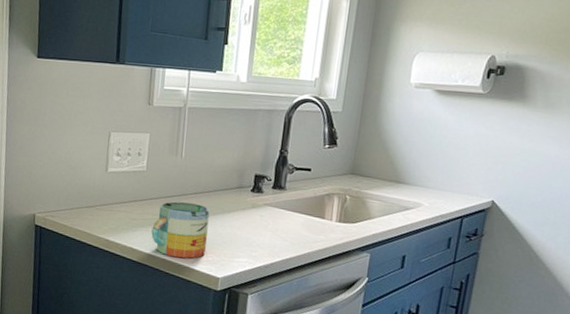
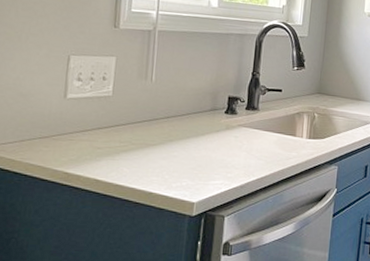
mug: present [151,201,210,259] -> none [118,127,183,186]

